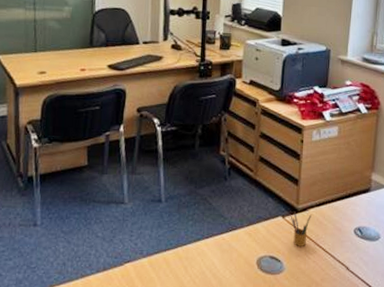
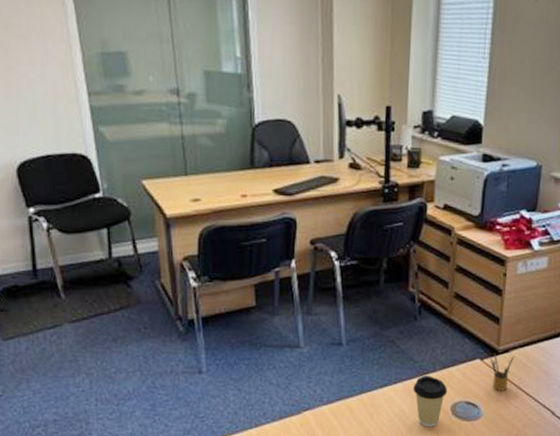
coffee cup: none [222,231,254,280] -> present [412,376,448,427]

